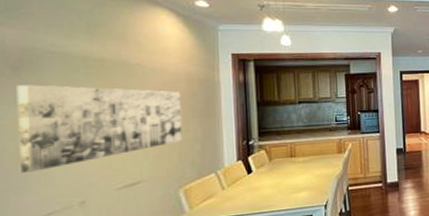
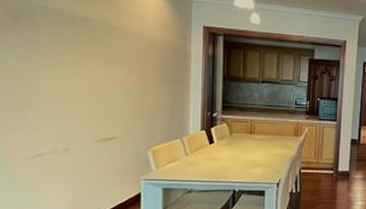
wall art: present [16,85,183,173] -> none [15,35,155,116]

